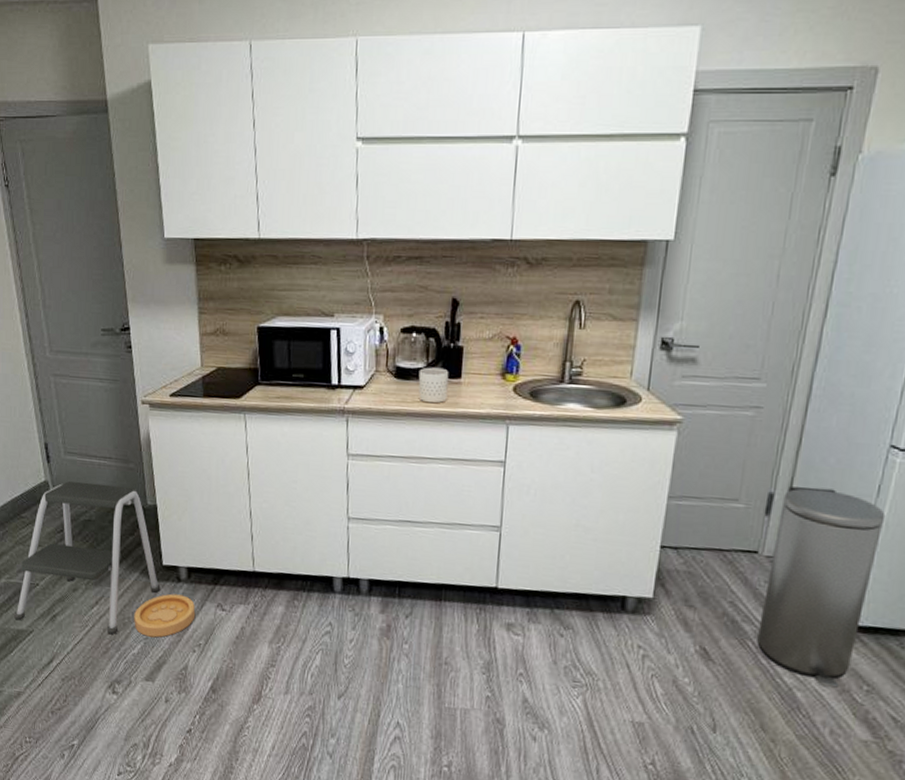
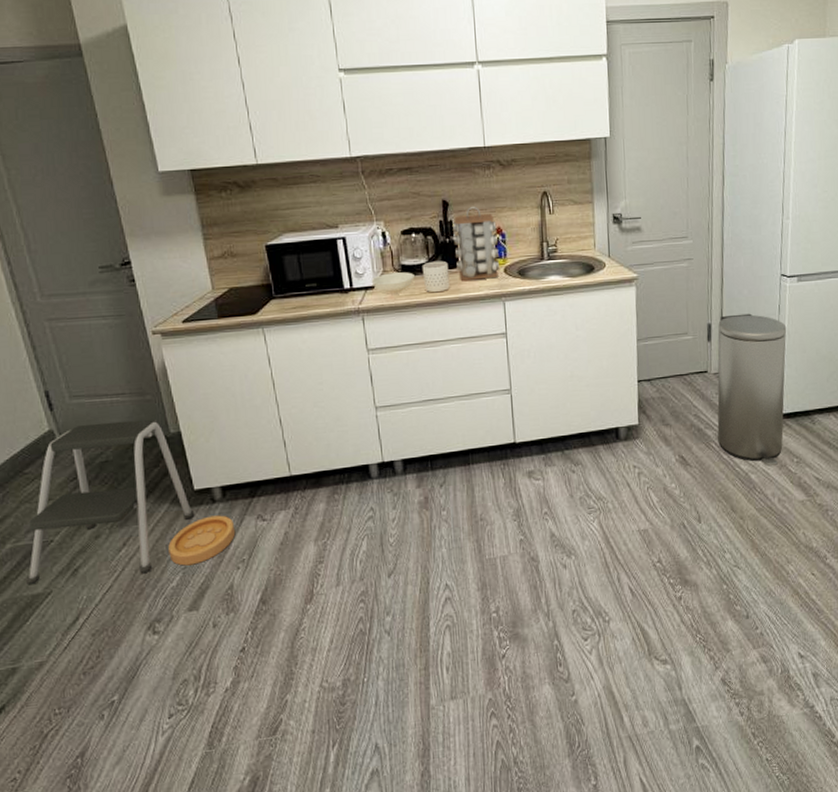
bowl: none [361,374,409,399] -> present [371,272,415,295]
spice rack: none [458,310,512,396] -> present [453,207,499,281]

